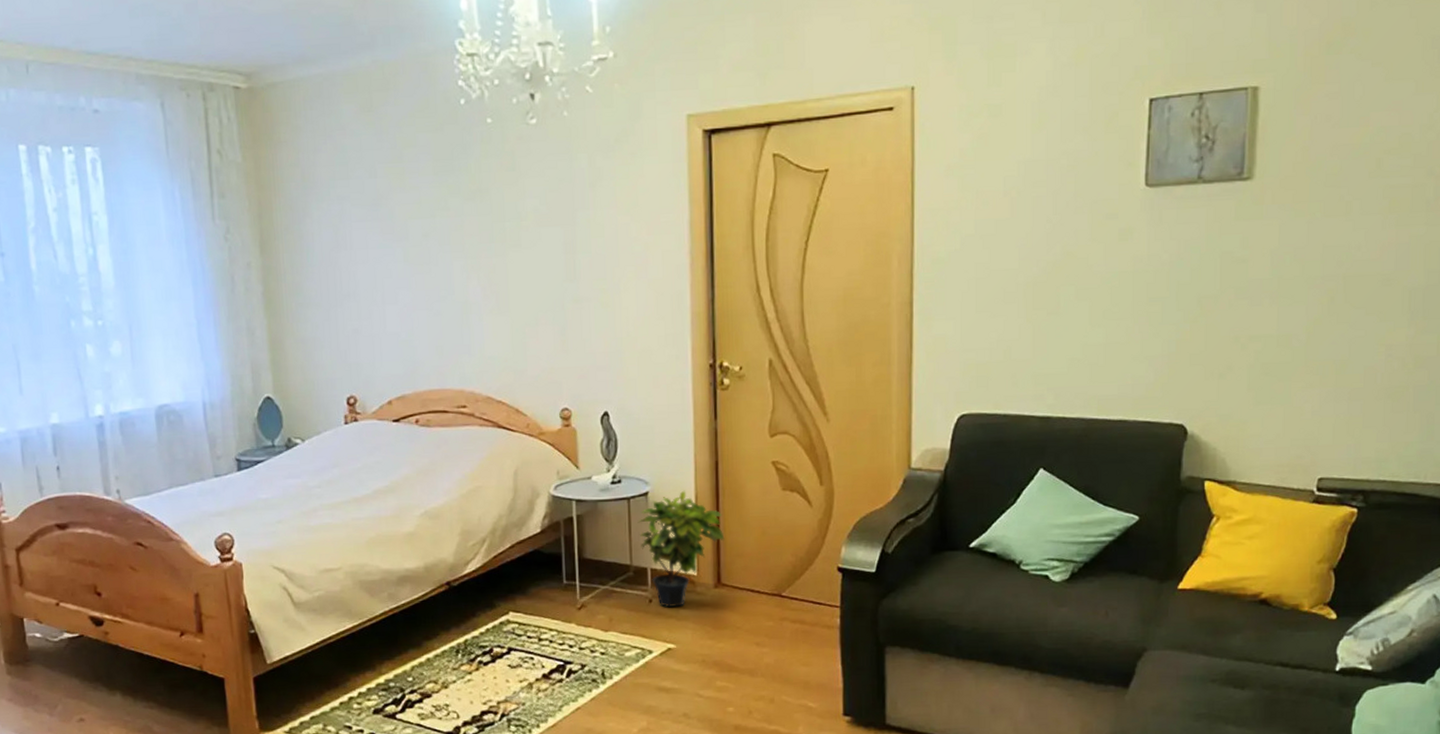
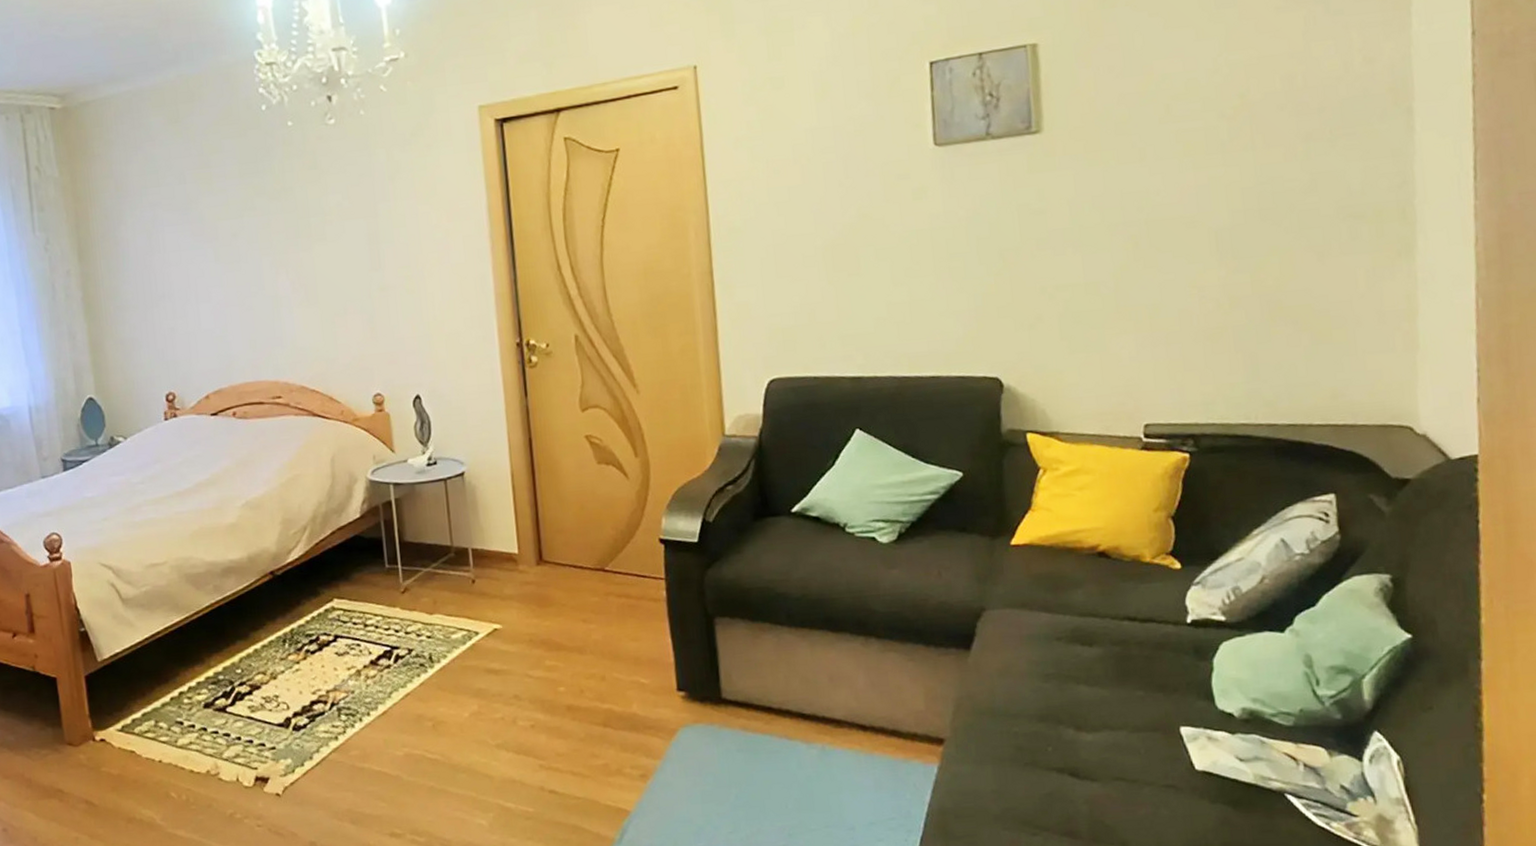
potted plant: present [637,490,725,608] -> none [455,468,544,587]

